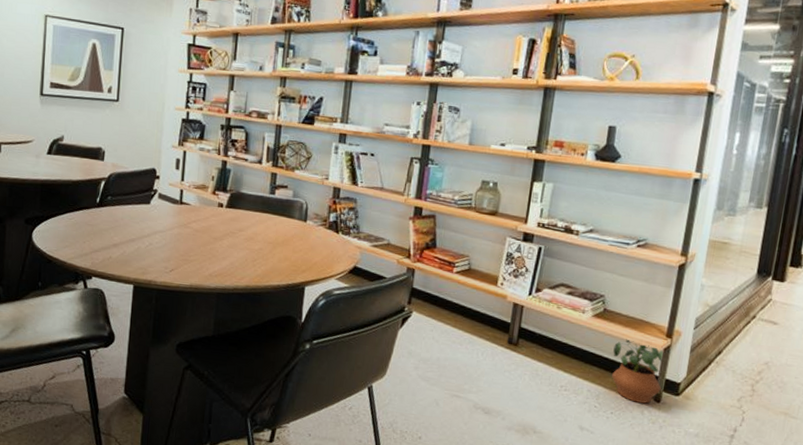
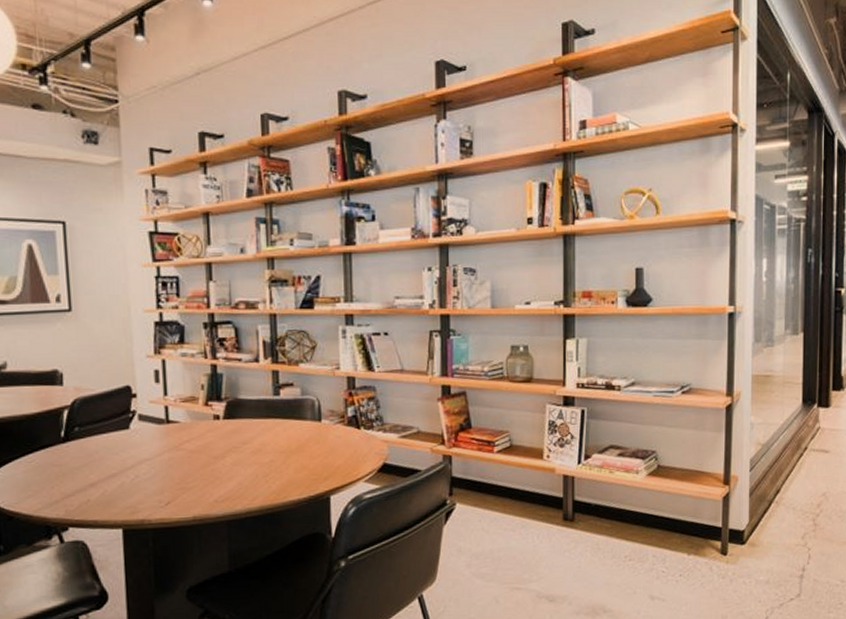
potted plant: present [611,339,664,404] -> none [673,494,726,559]

